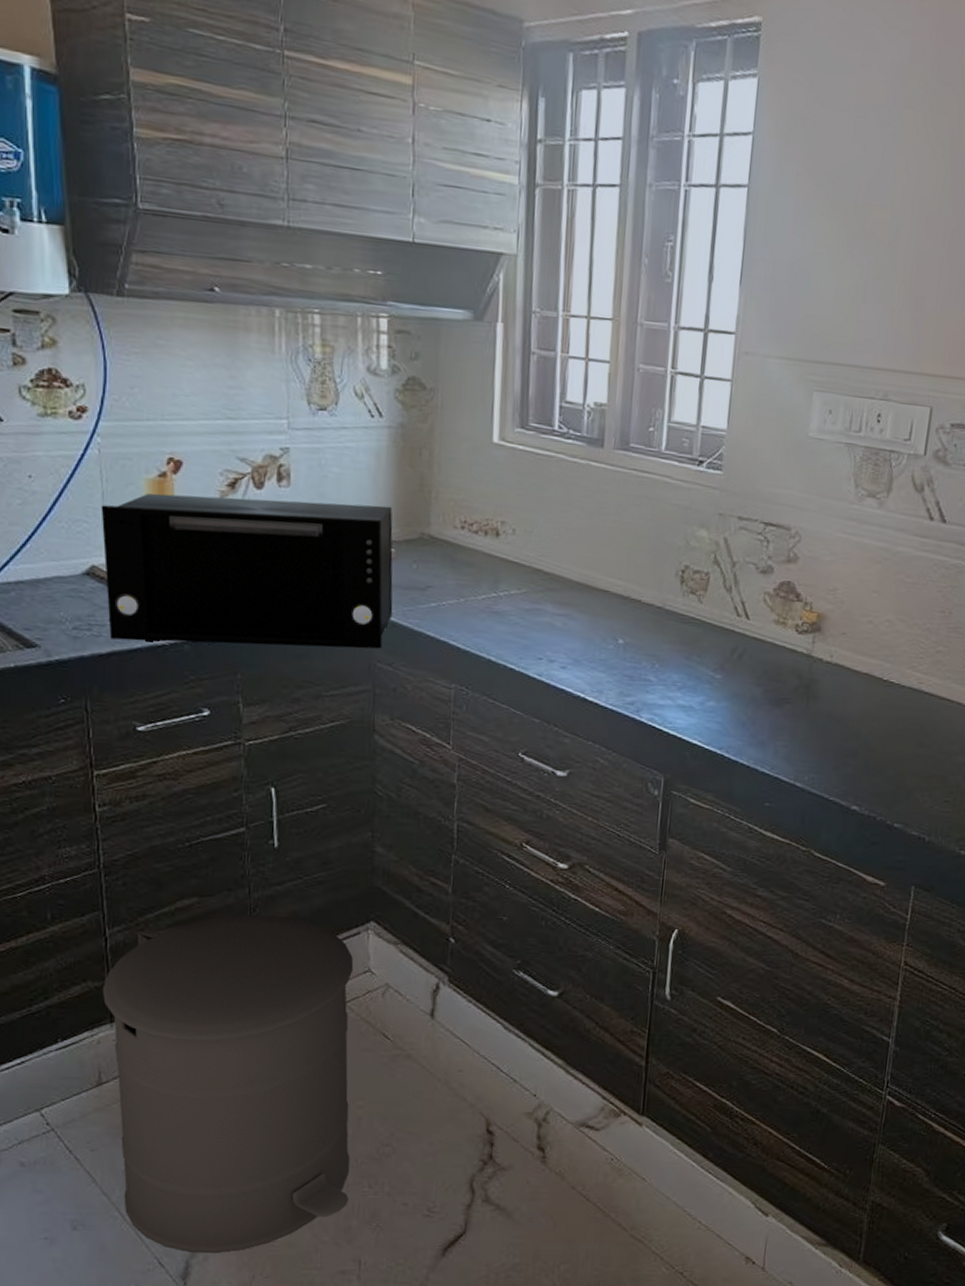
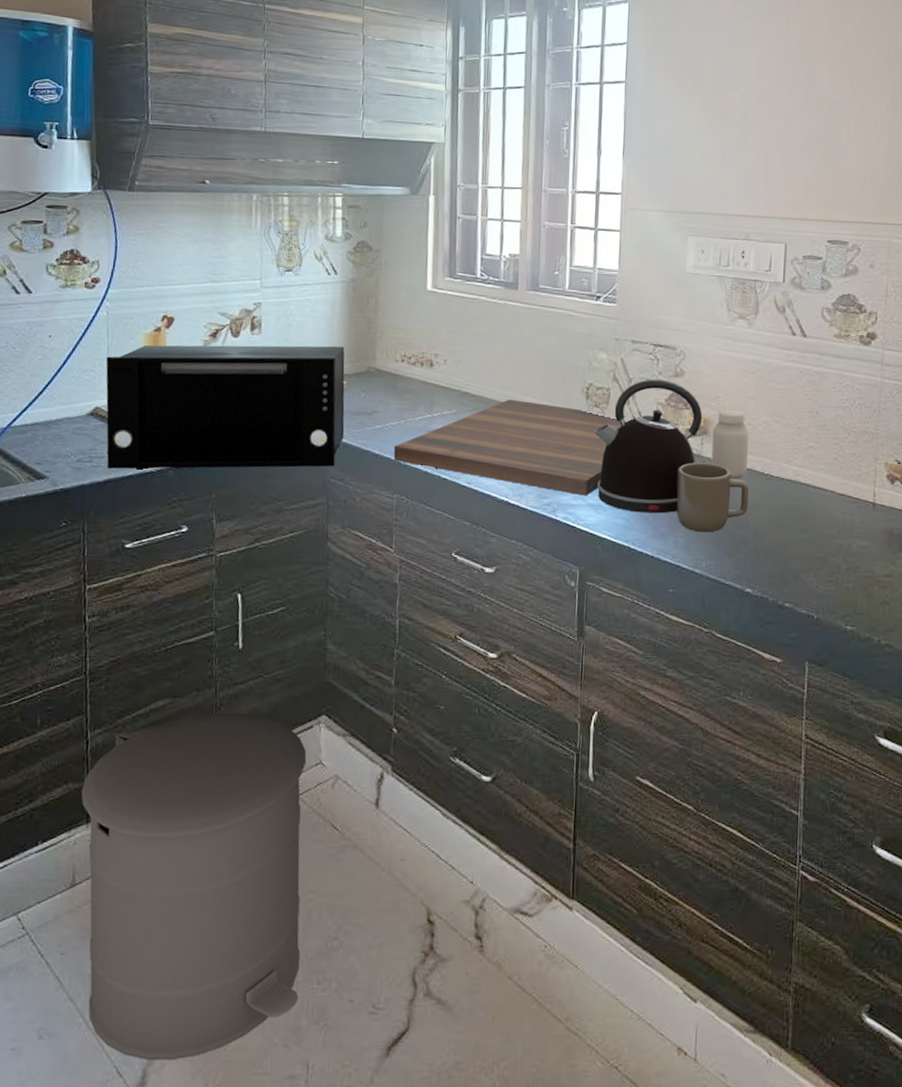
cutting board: none [451,580,785,696] -> present [393,399,676,496]
kettle: none [687,564,817,719] -> present [593,379,703,514]
mug: none [779,663,864,743] -> present [676,462,748,533]
jar: none [823,603,870,685] -> present [711,409,749,480]

